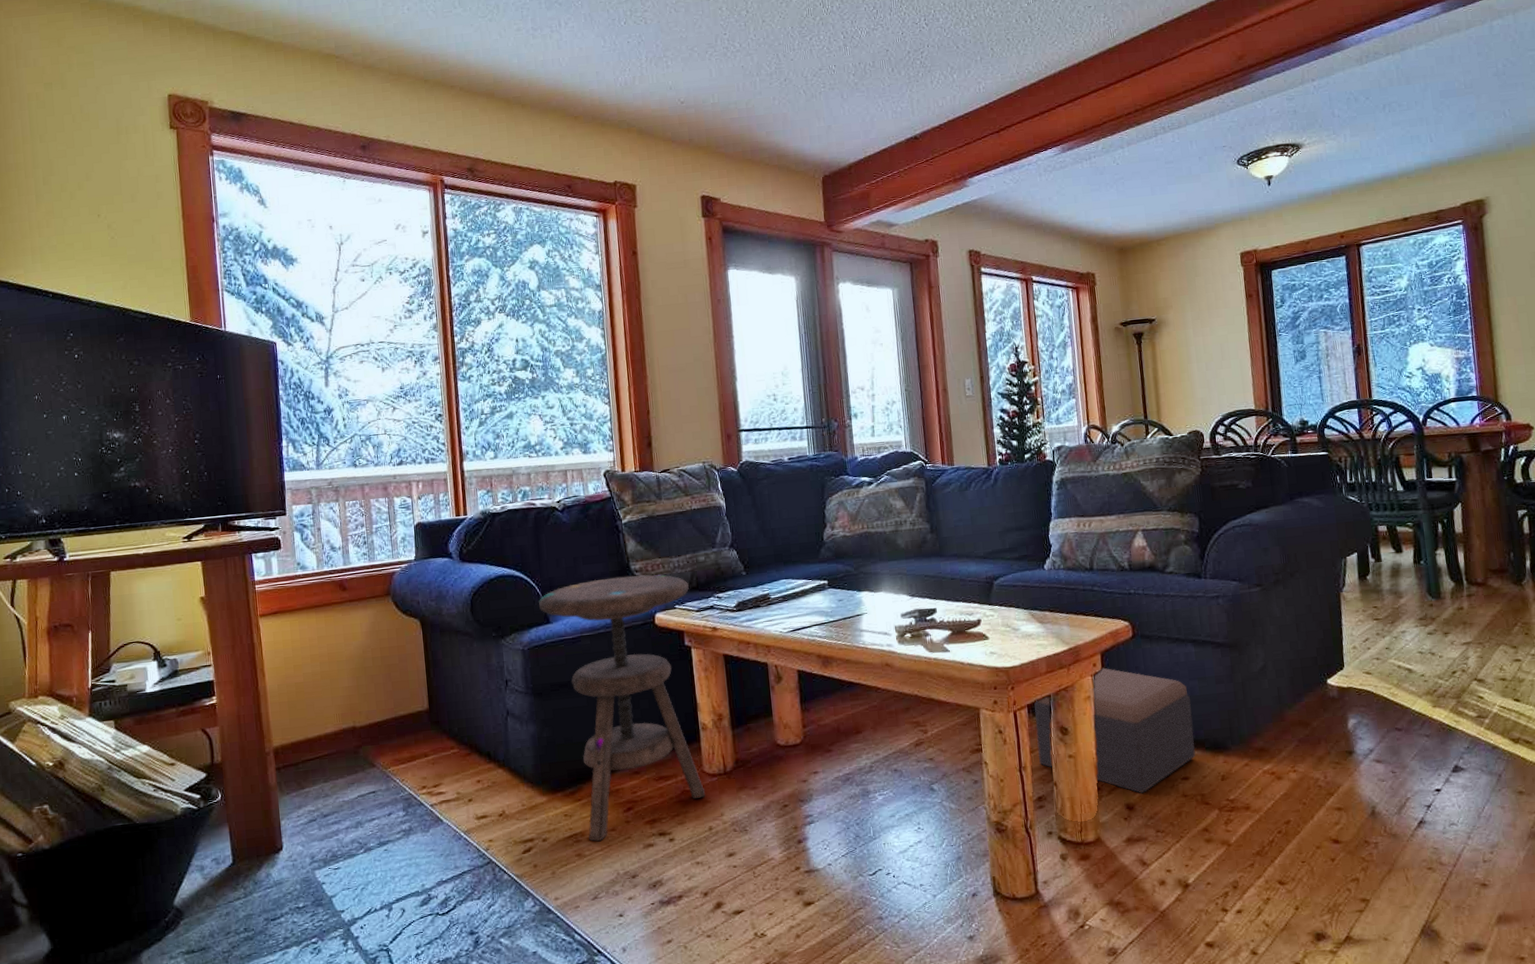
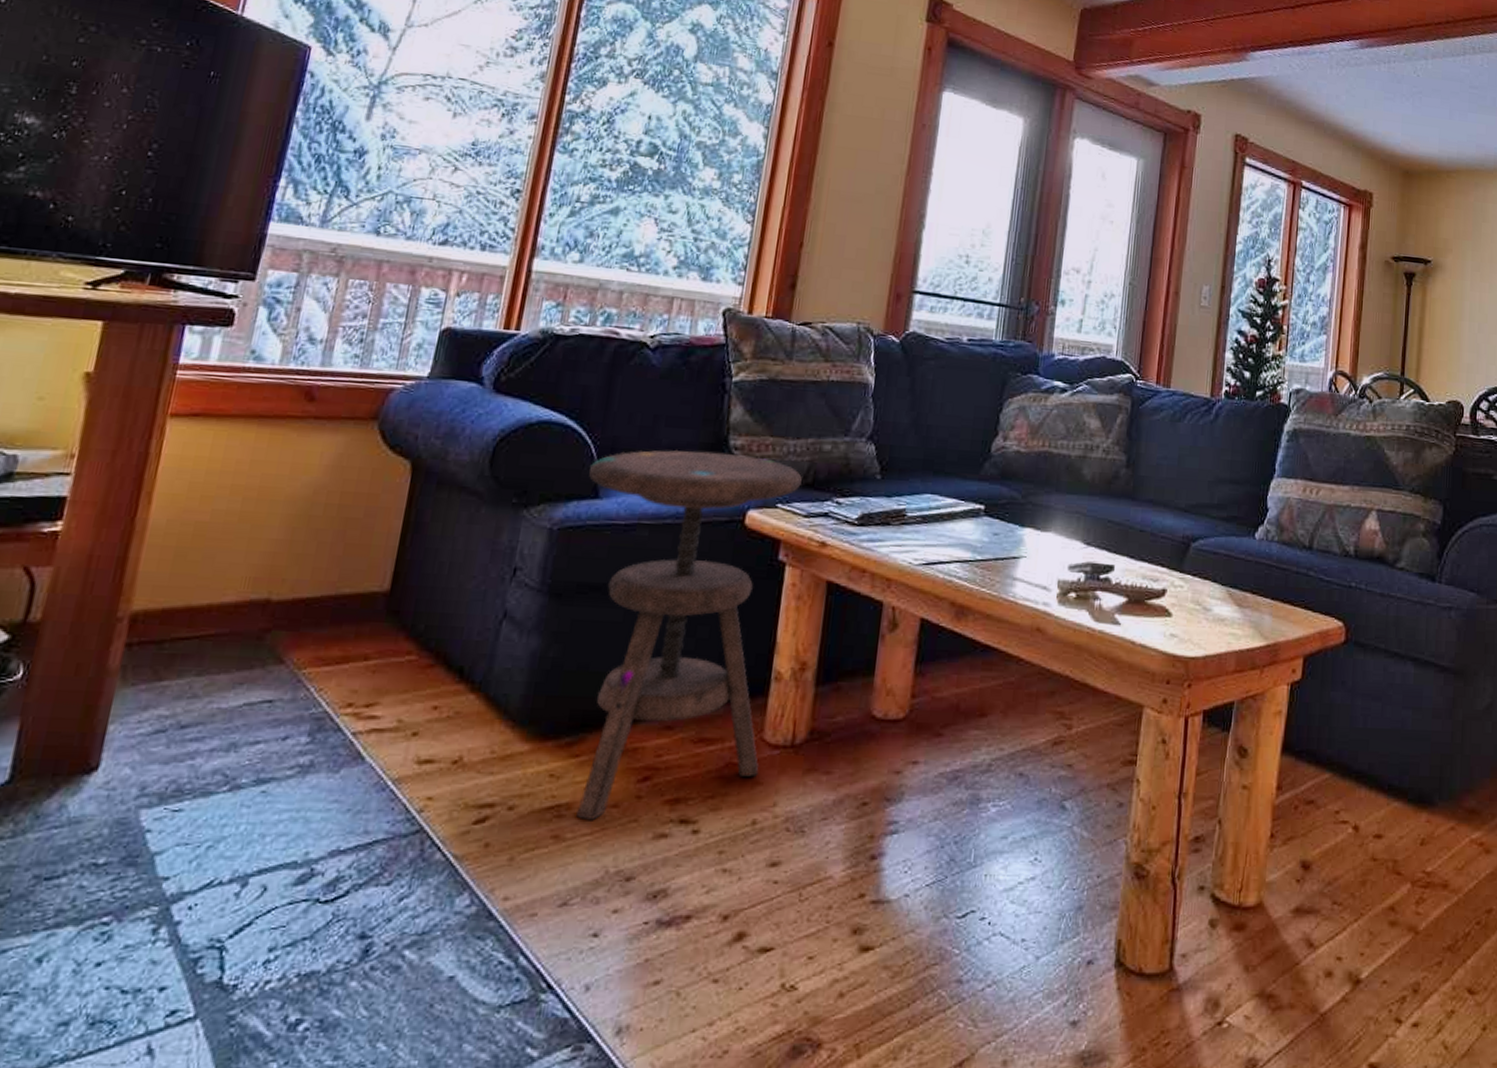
footstool: present [1034,667,1196,794] -> none [1205,676,1400,850]

